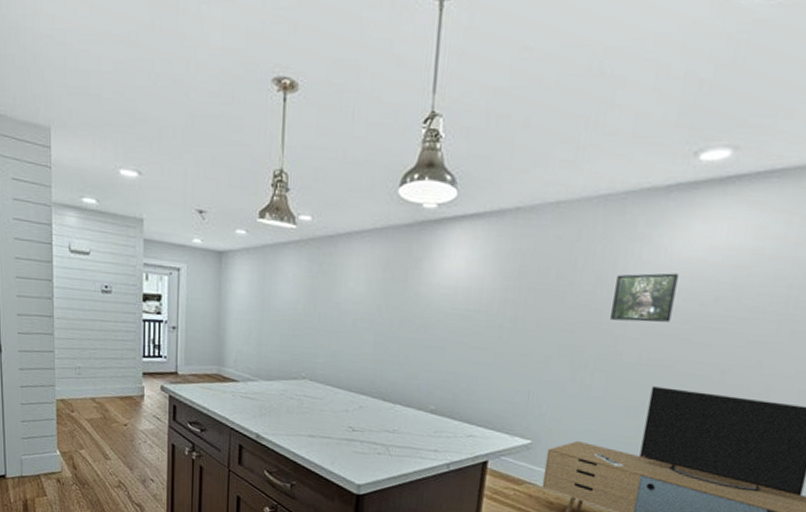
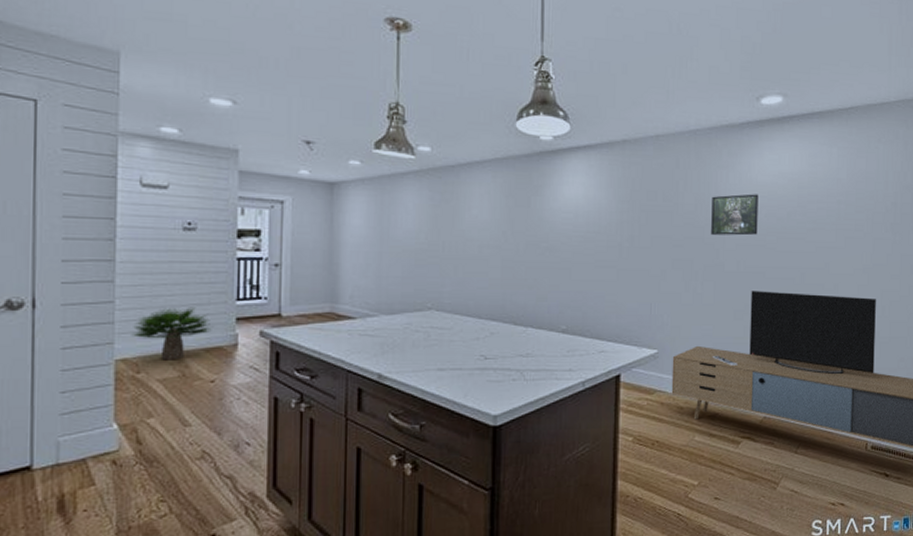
potted plant: none [66,360,124,404] -> present [131,307,212,361]

